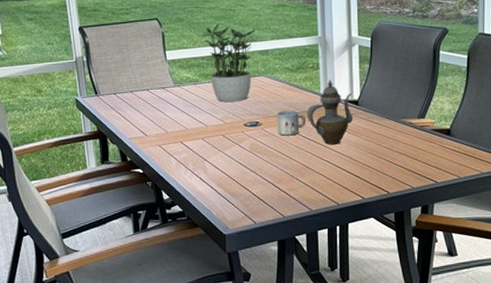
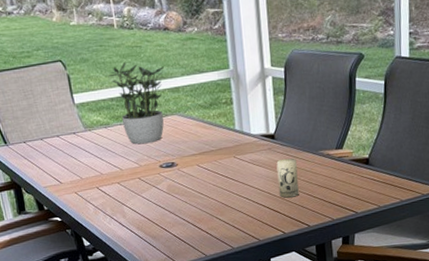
mug: present [277,111,306,136] -> none [192,148,222,175]
teapot: present [306,80,354,145] -> none [222,115,271,182]
candle: none [359,124,380,163] -> present [276,158,299,198]

